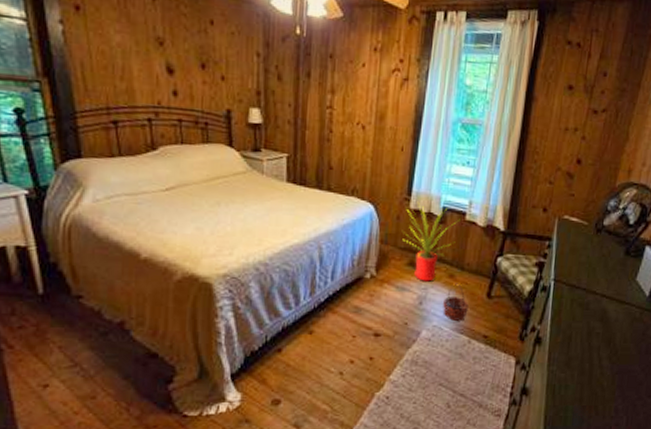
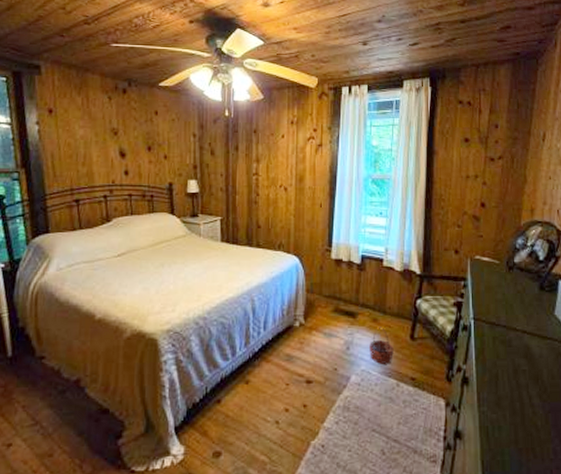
house plant: present [402,203,460,282] -> none [327,253,379,327]

